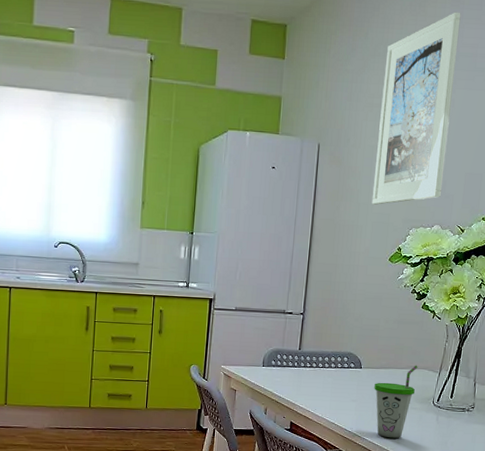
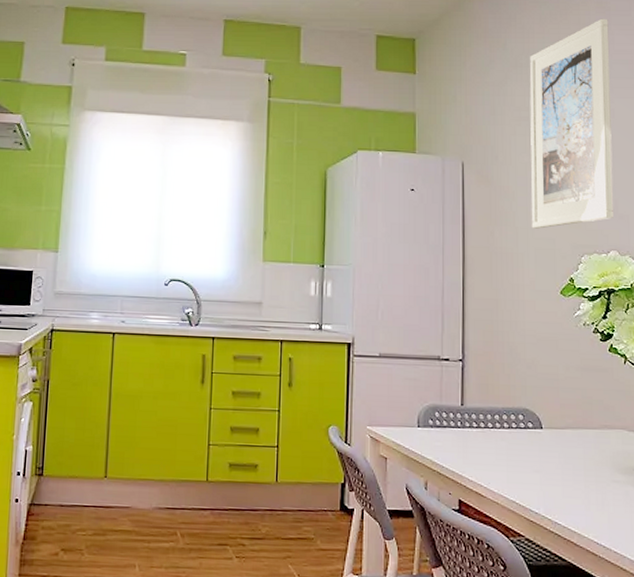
cup: present [374,365,418,439] -> none [561,424,614,523]

